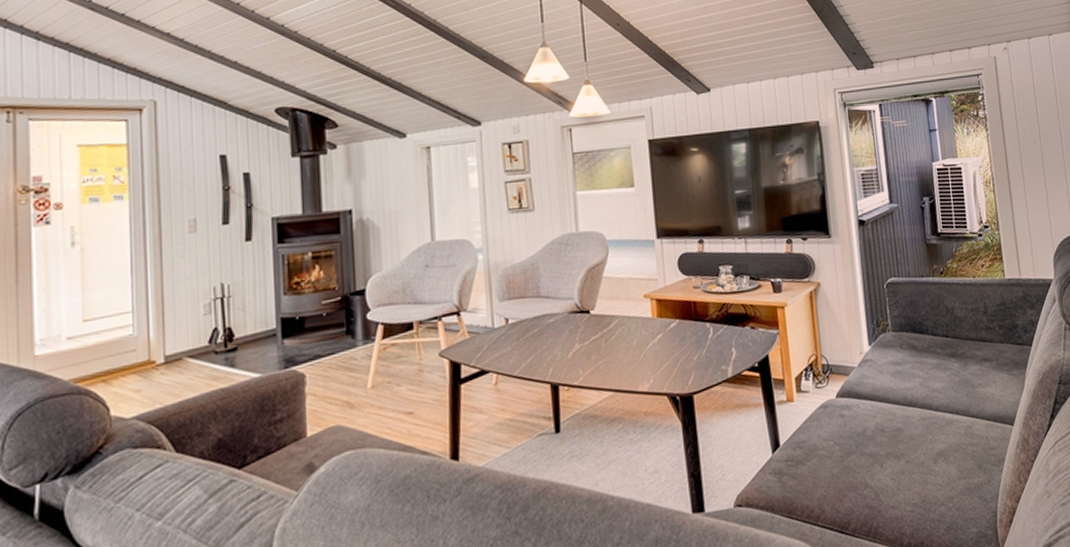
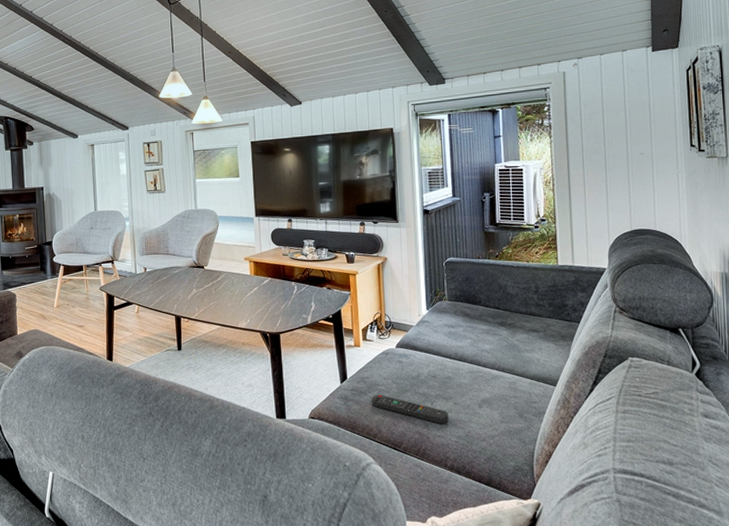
remote control: none [810,461,902,492] -> present [371,394,449,425]

